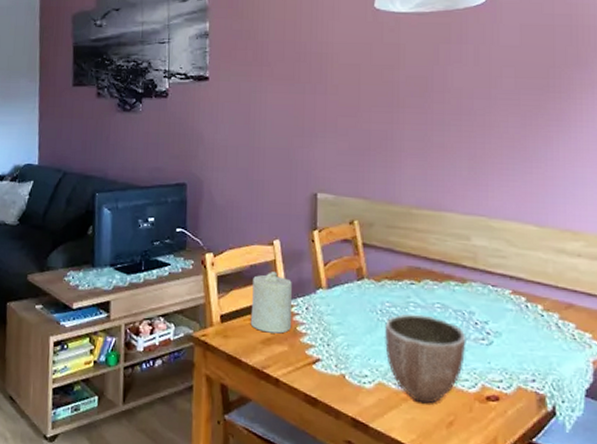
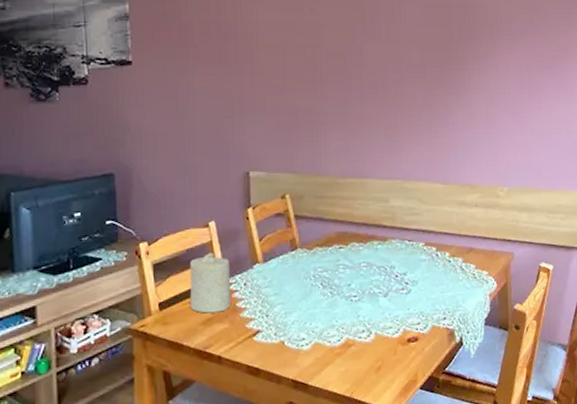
decorative bowl: present [384,314,466,404] -> none [318,274,389,355]

